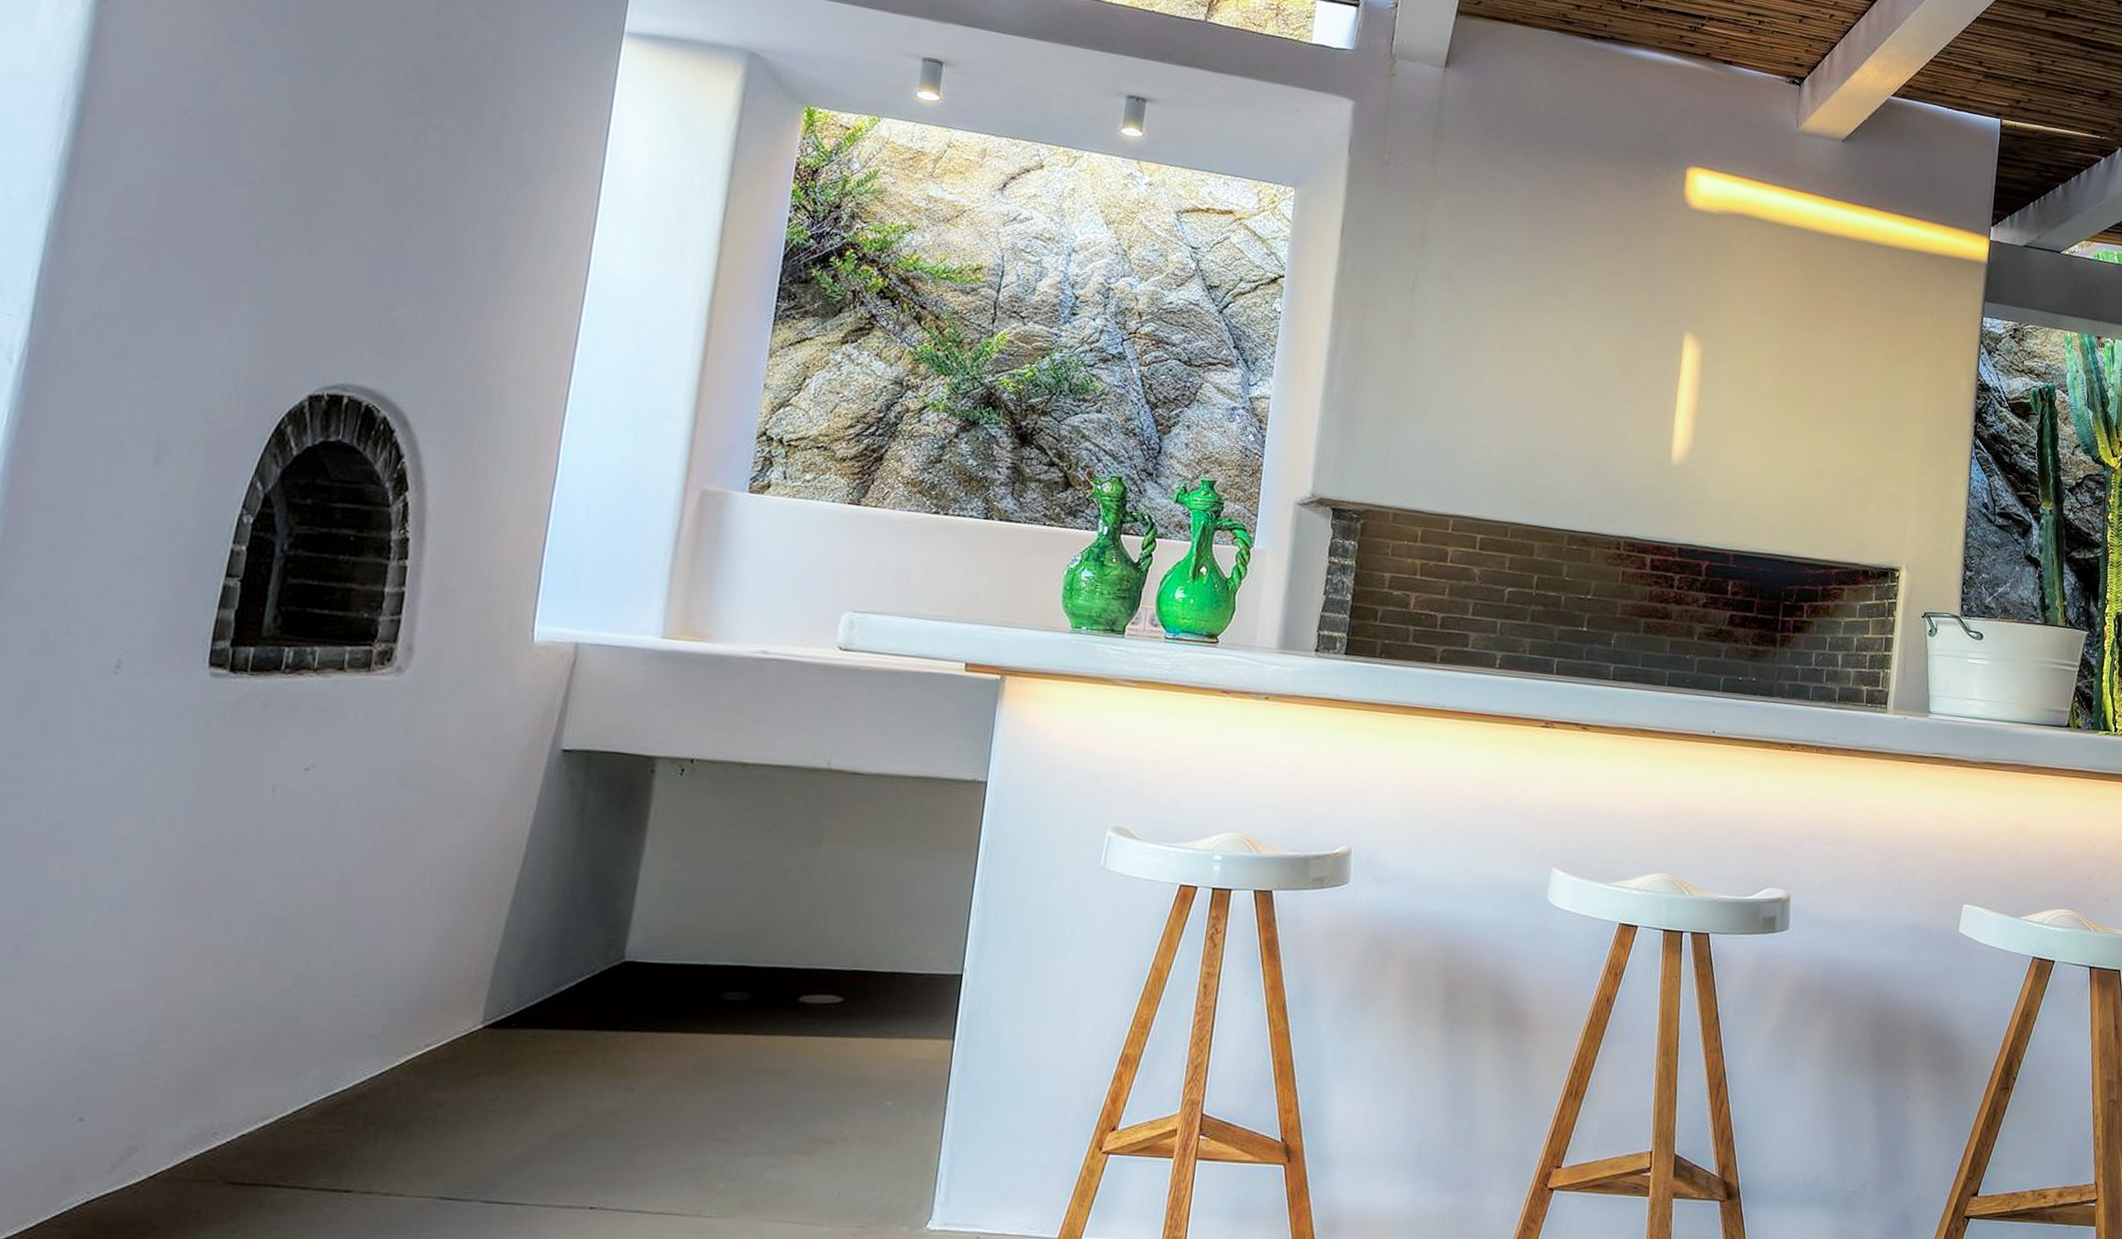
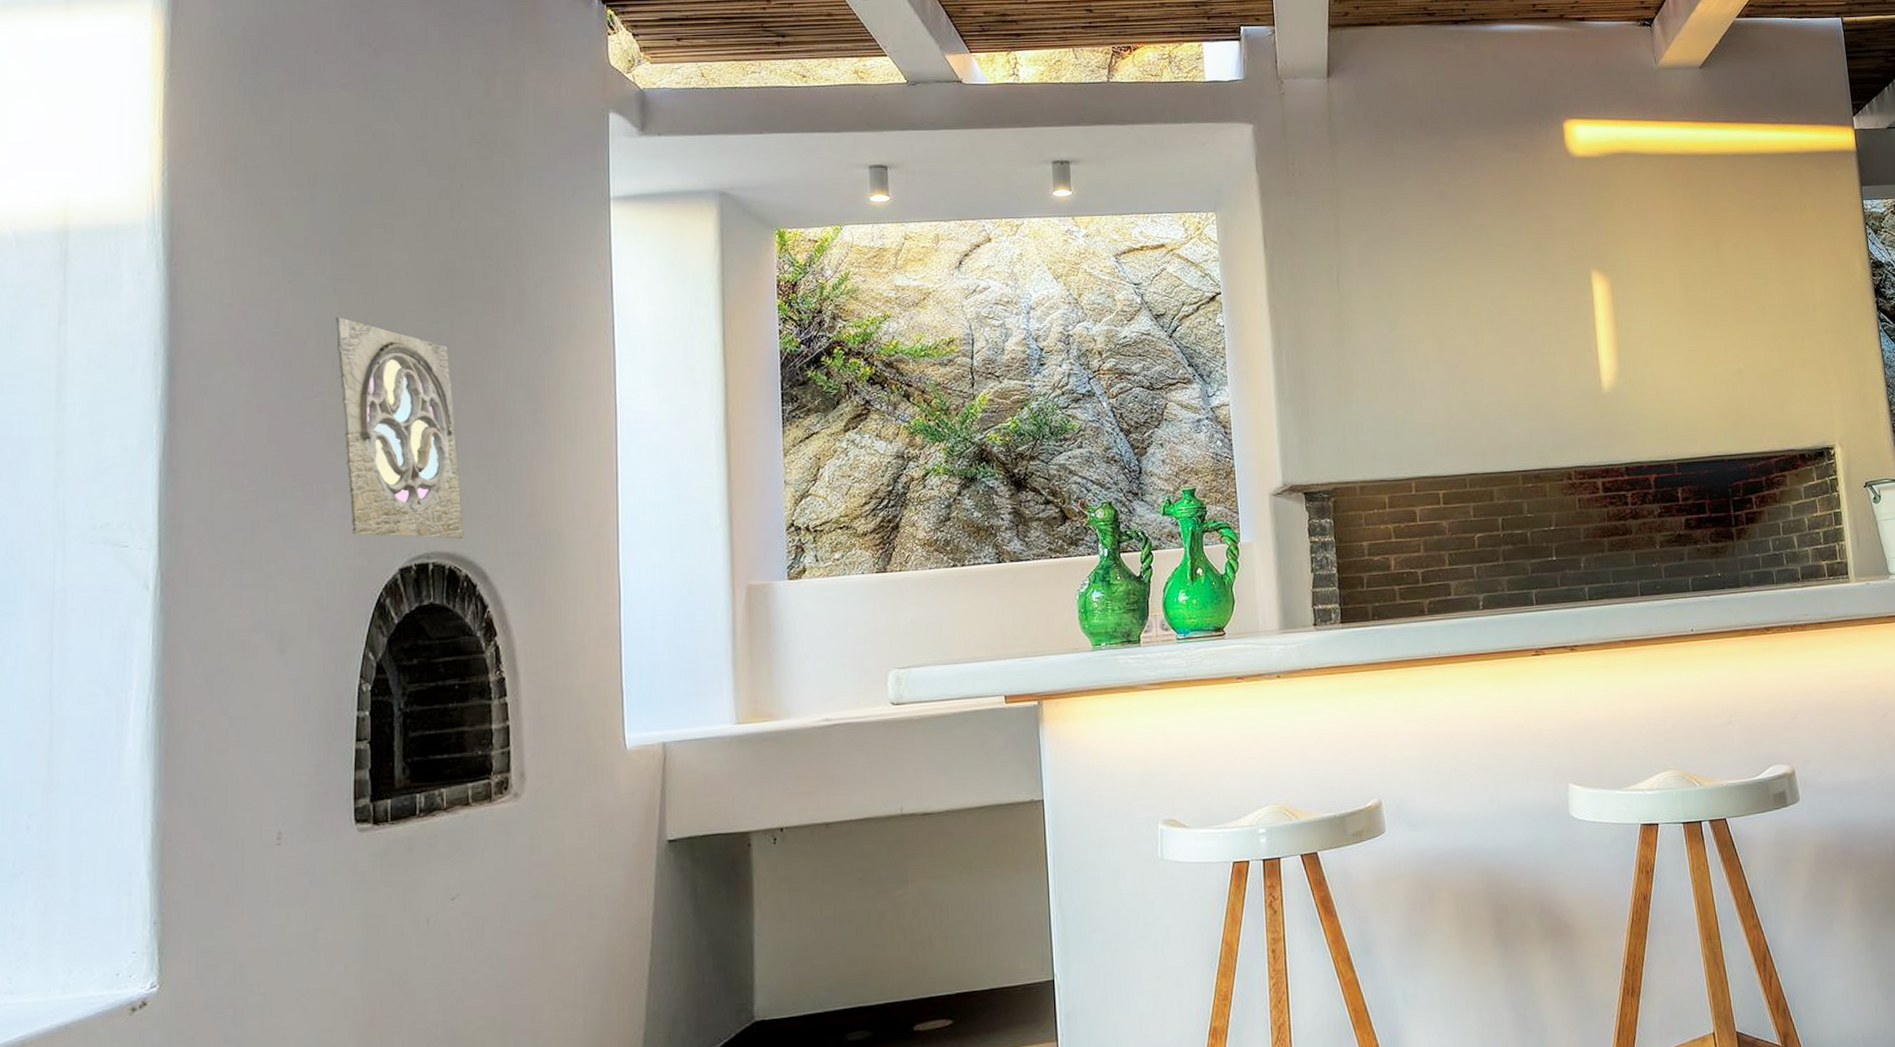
wall ornament: none [260,101,408,376] -> present [335,317,464,539]

